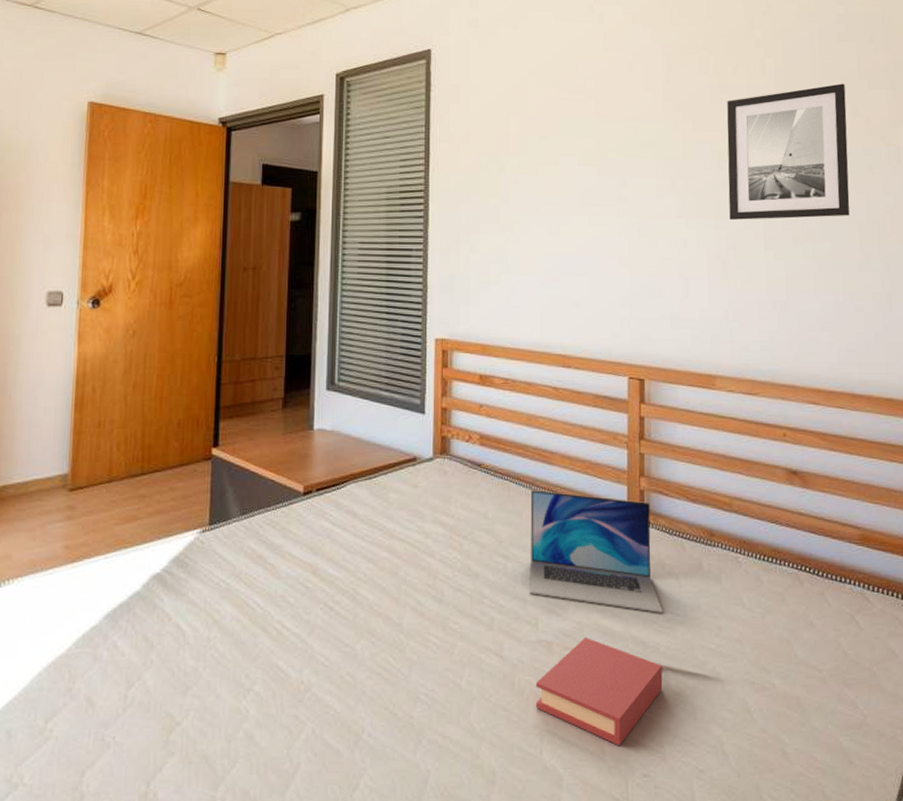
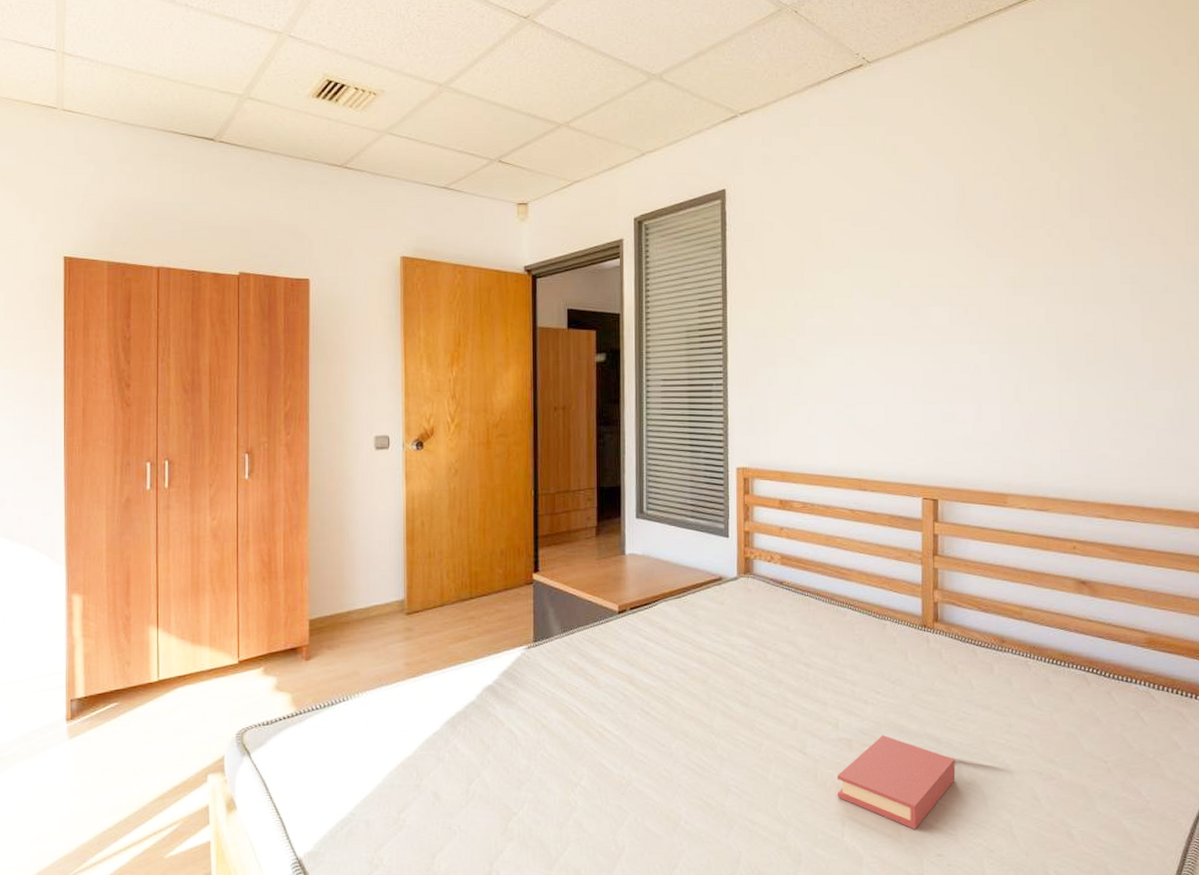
laptop: present [530,490,663,613] -> none [830,604,956,713]
wall art: present [727,83,850,220] -> none [1020,203,1144,344]

